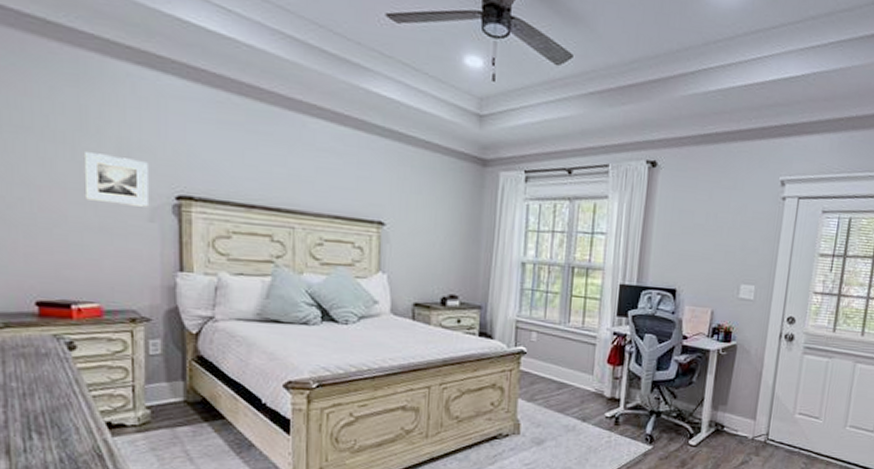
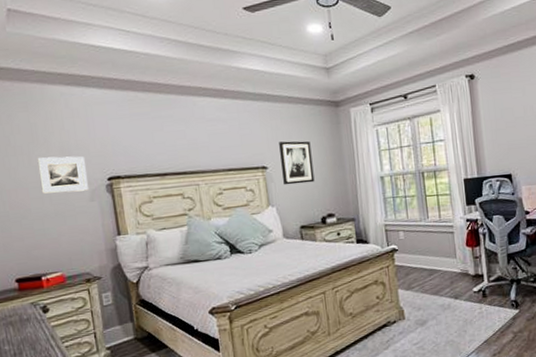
wall art: none [402,195,444,253] -> present [279,141,315,185]

